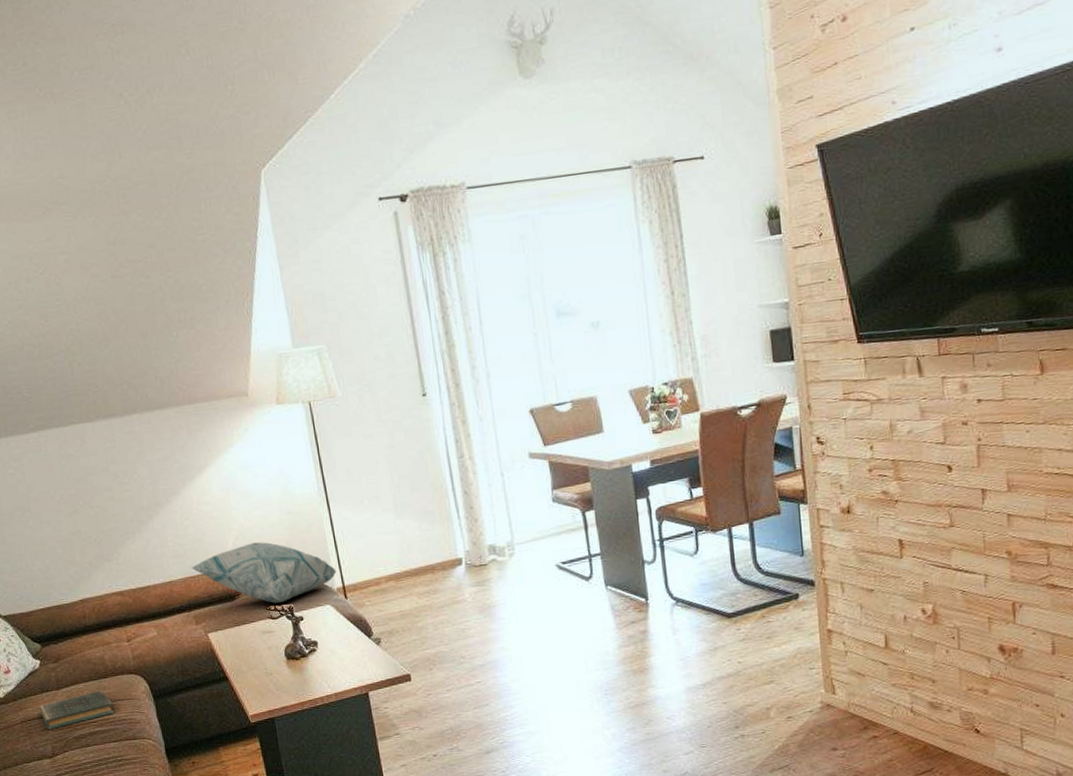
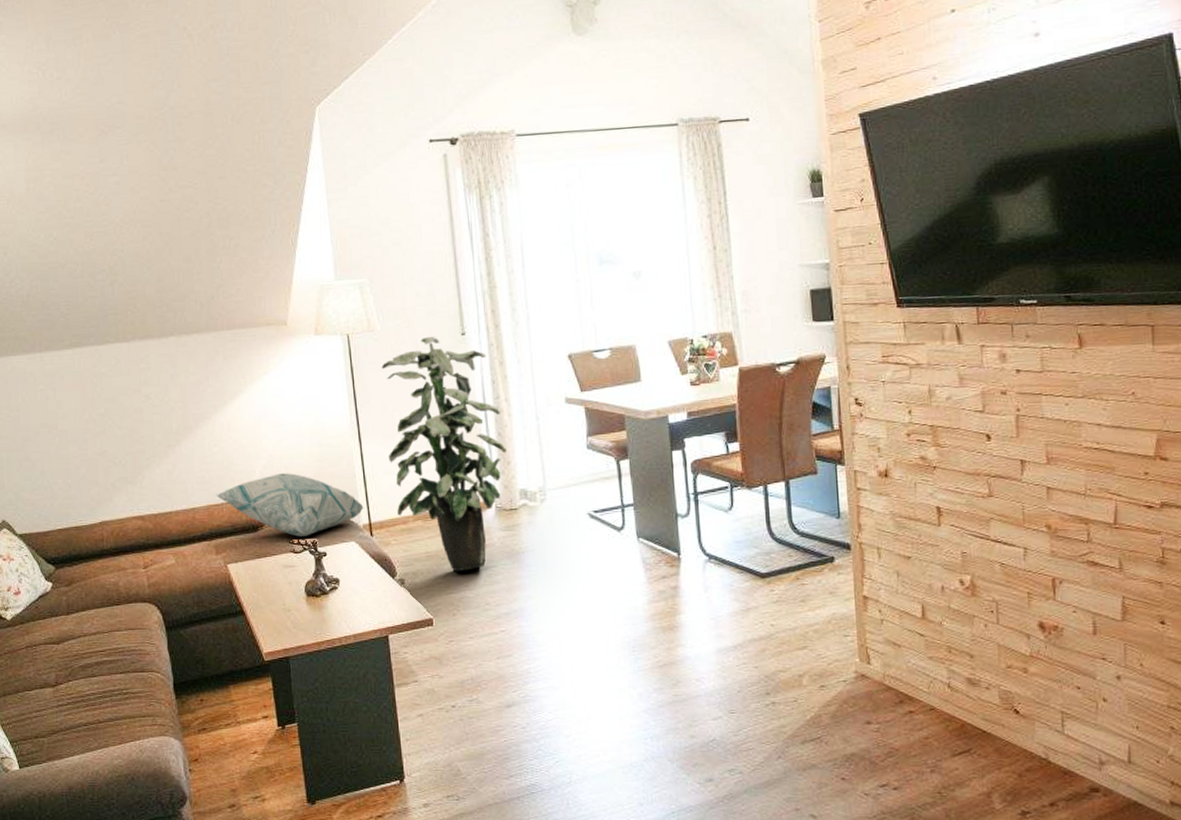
book: present [40,689,114,730] -> none [47,617,124,657]
indoor plant: none [345,398,473,629] -> present [381,336,507,572]

